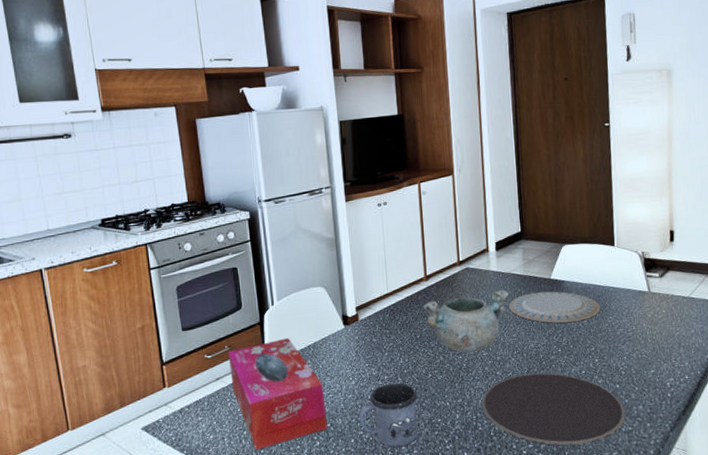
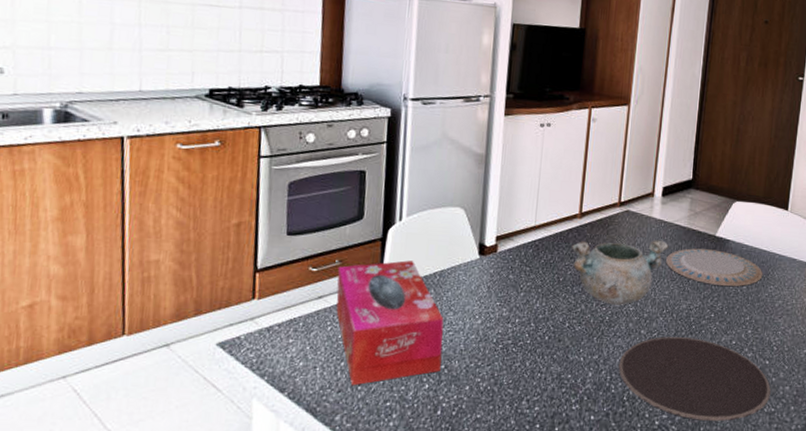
mug: present [359,383,418,448] -> none [479,328,549,402]

